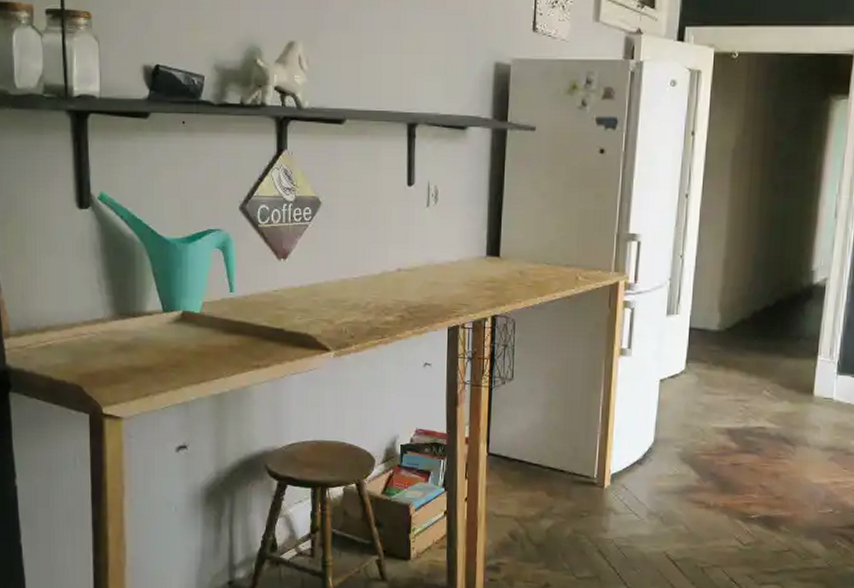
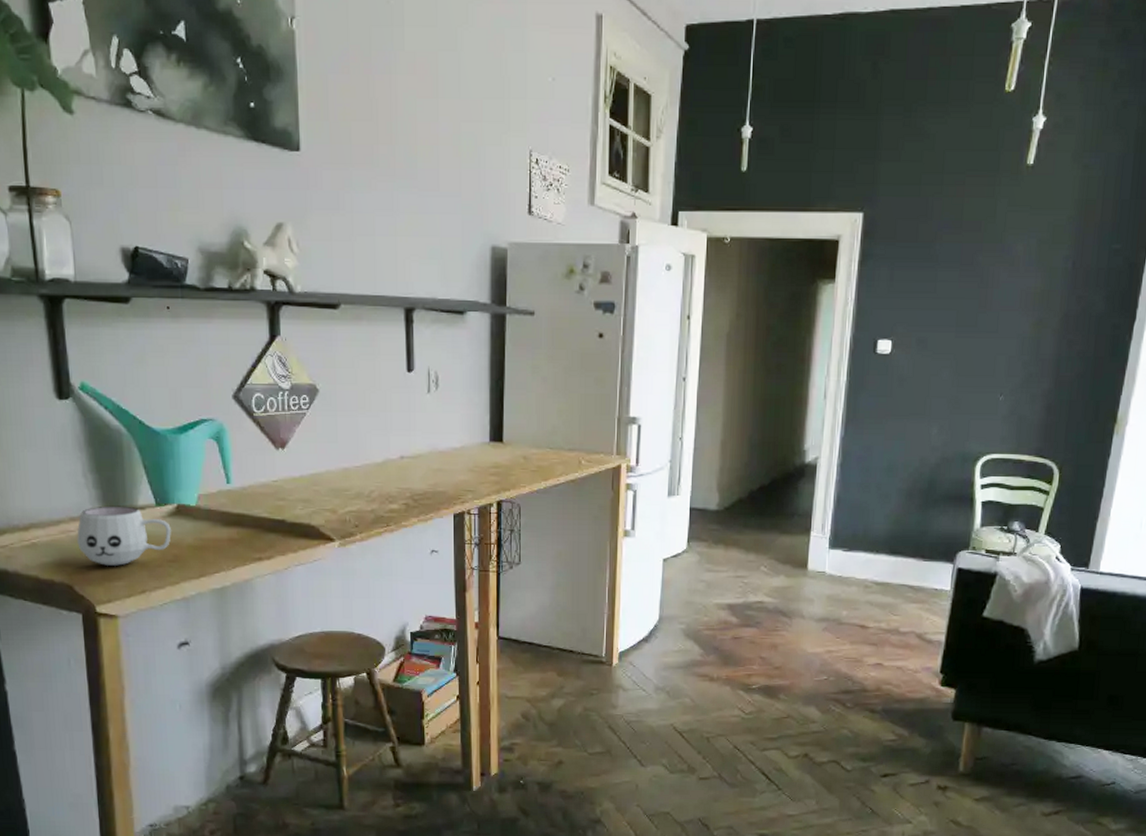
mug: none [89,311,176,369] -> present [77,506,171,566]

